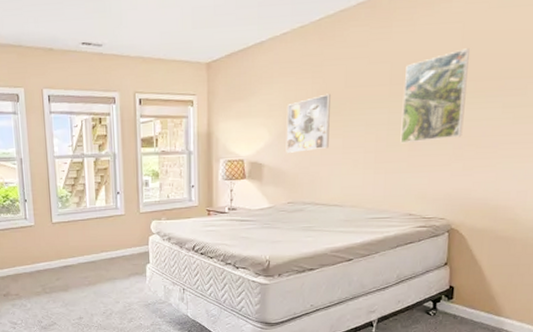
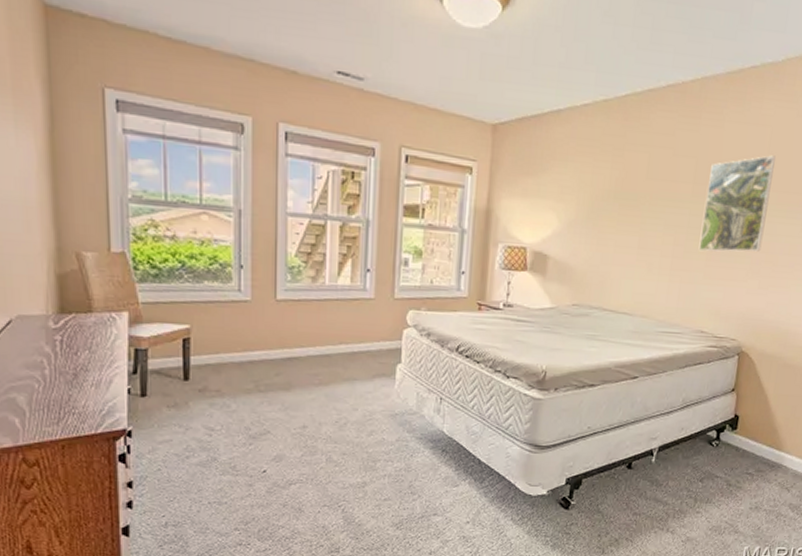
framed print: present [286,93,330,153] -> none [575,183,630,247]

